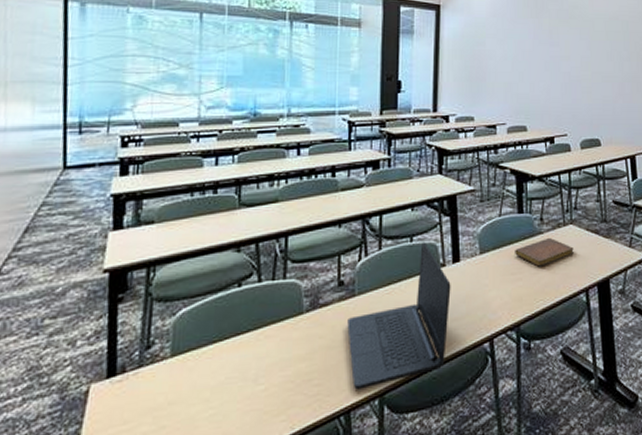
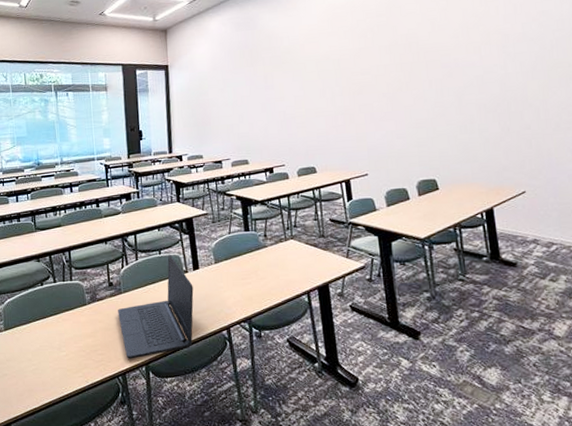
notebook: present [515,237,574,267] -> none [244,250,295,274]

